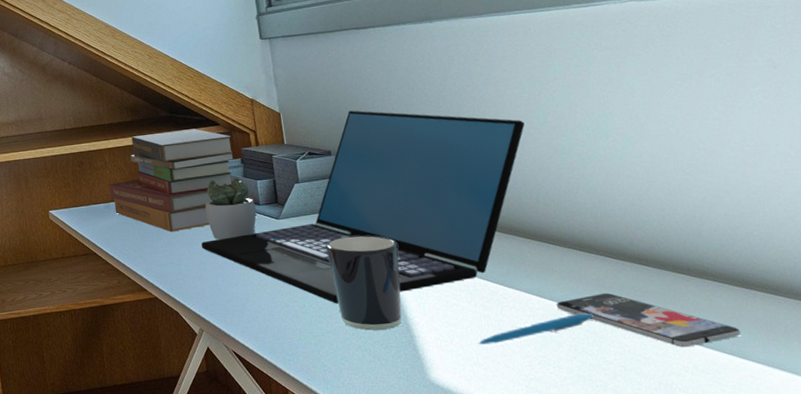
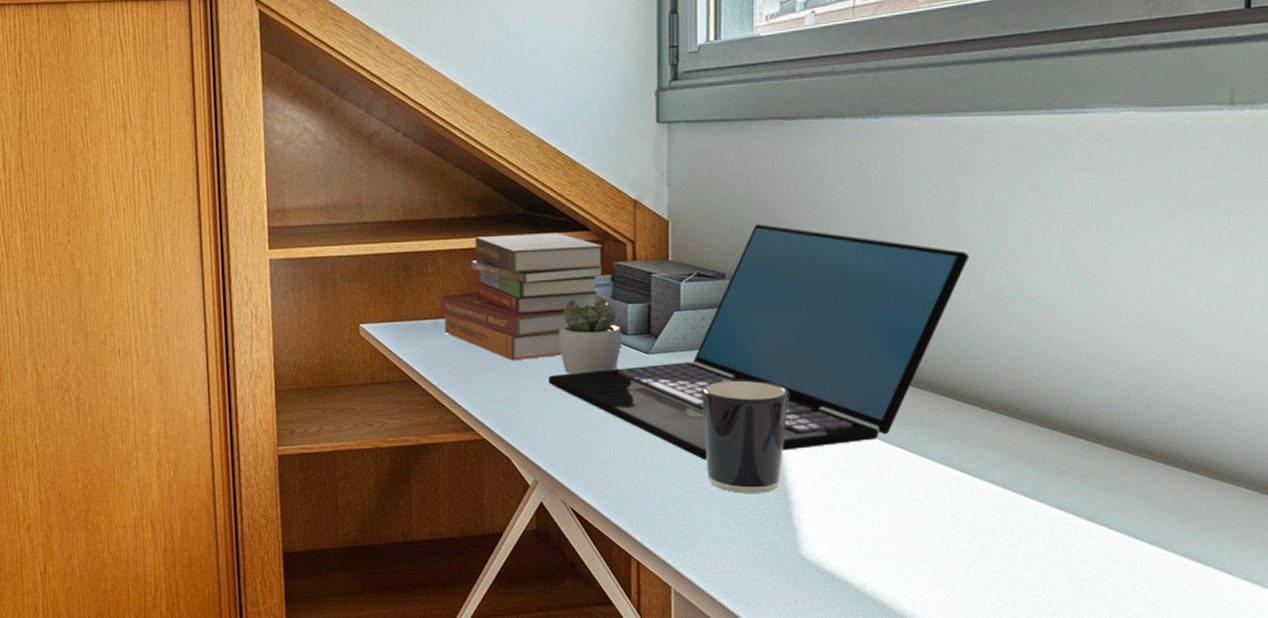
pen: present [477,313,594,345] -> none [864,488,1005,517]
smartphone: present [556,292,742,348] -> none [964,466,1170,534]

